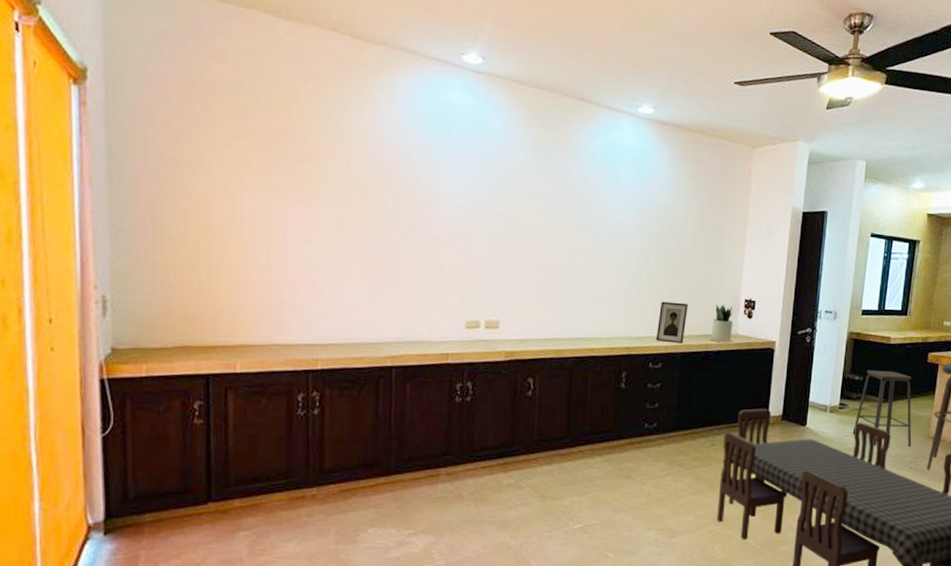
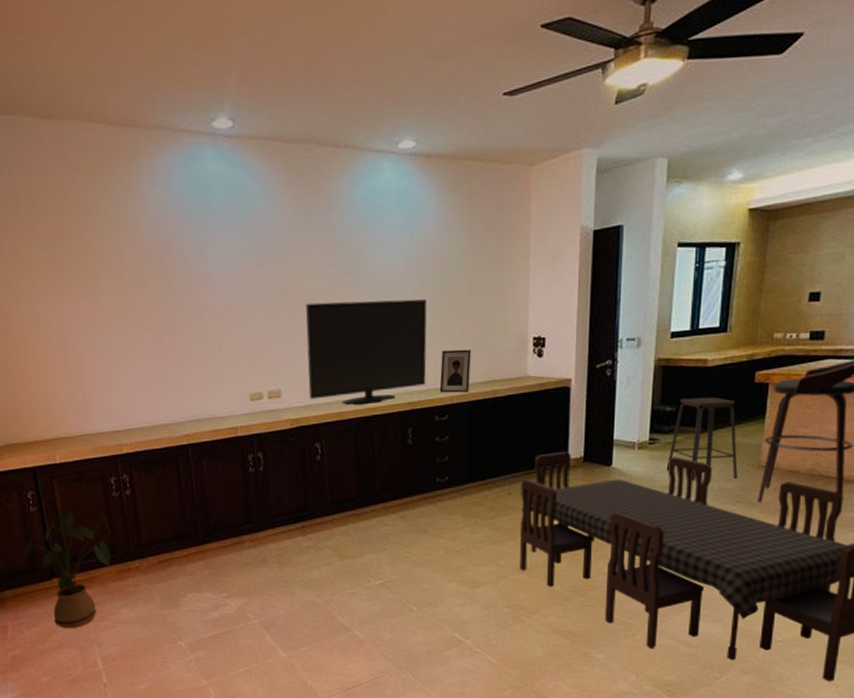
house plant: none [174,428,290,563] -> present [23,510,112,629]
television: none [527,240,651,344] -> present [306,299,427,405]
planter: present [708,304,734,343] -> none [495,346,524,387]

